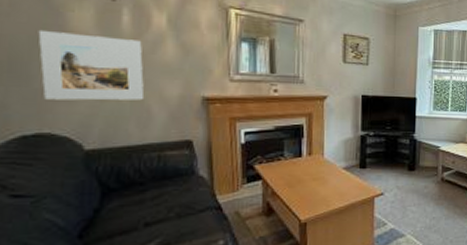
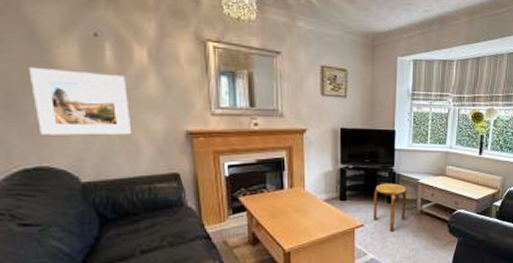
stool: none [394,150,428,200] -> present [373,183,407,232]

